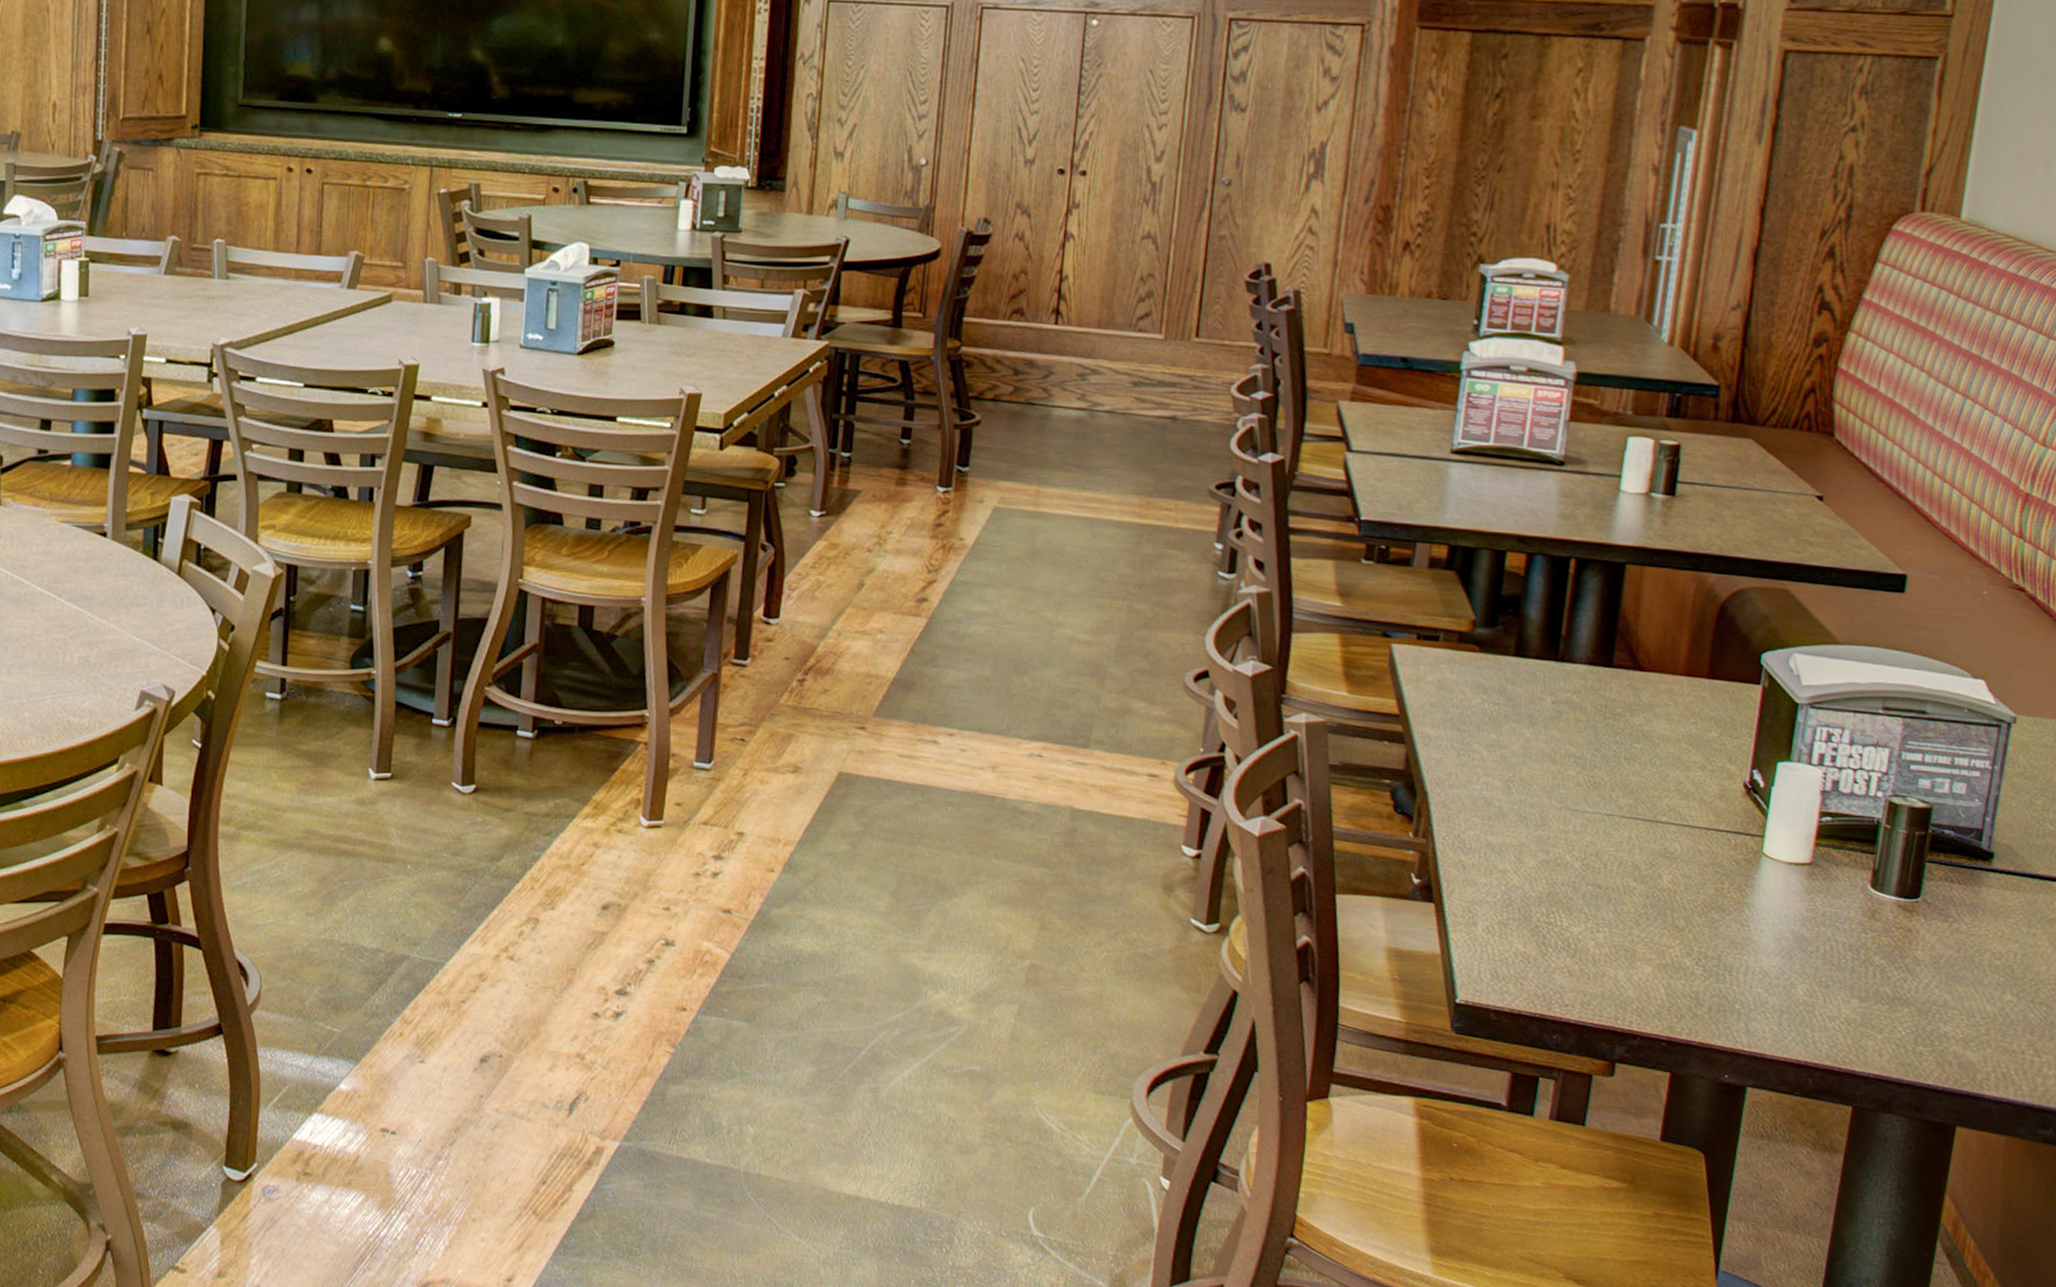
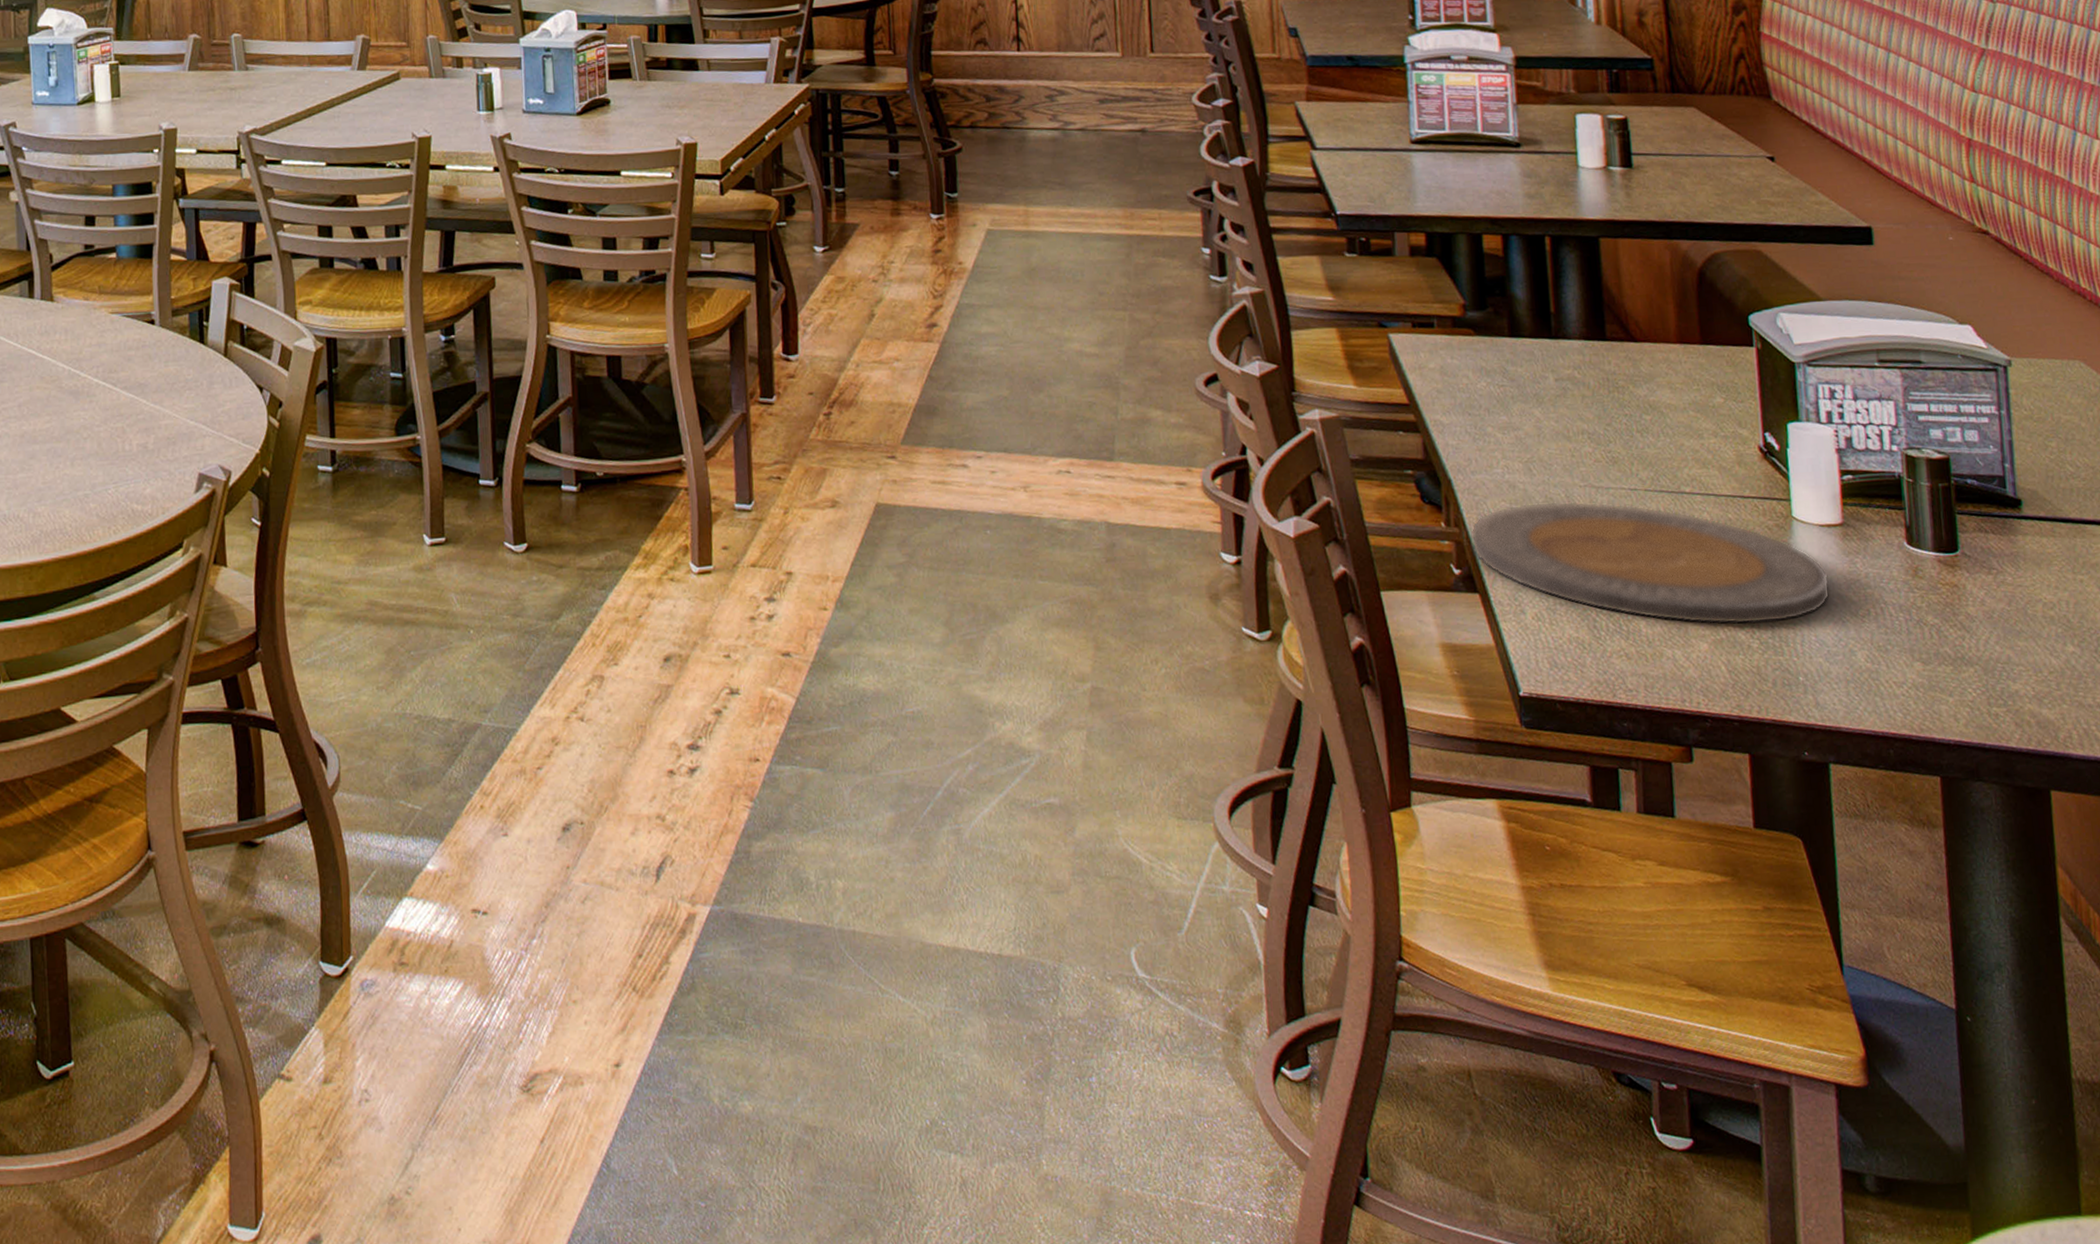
plate: none [1436,820,1786,952] -> present [1470,501,1831,625]

